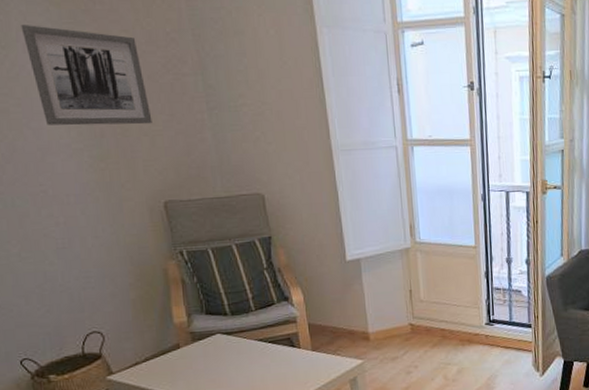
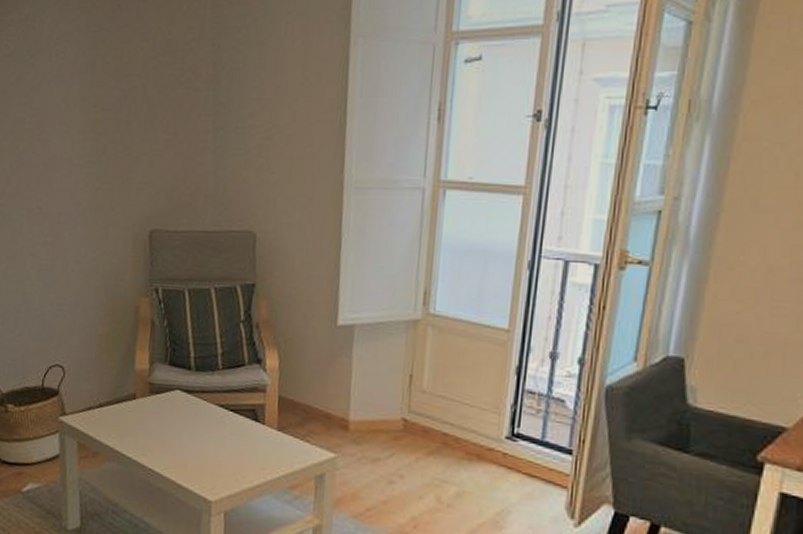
wall art: present [21,25,152,126] -> none [51,33,155,143]

